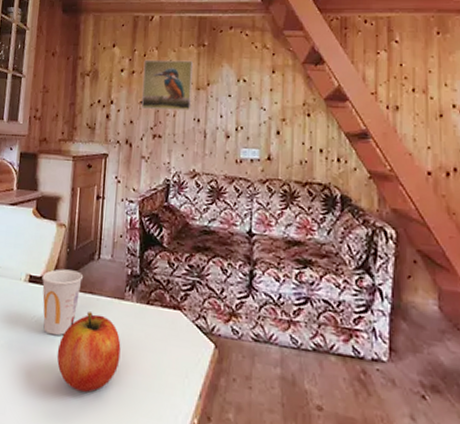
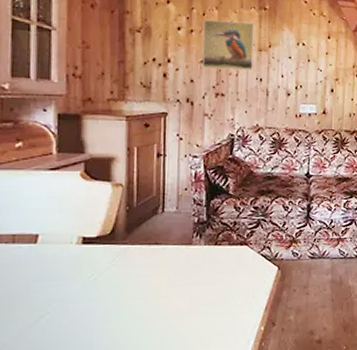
cup: present [42,269,84,336] -> none [98,226,147,289]
fruit: present [56,311,121,392] -> none [122,261,190,330]

